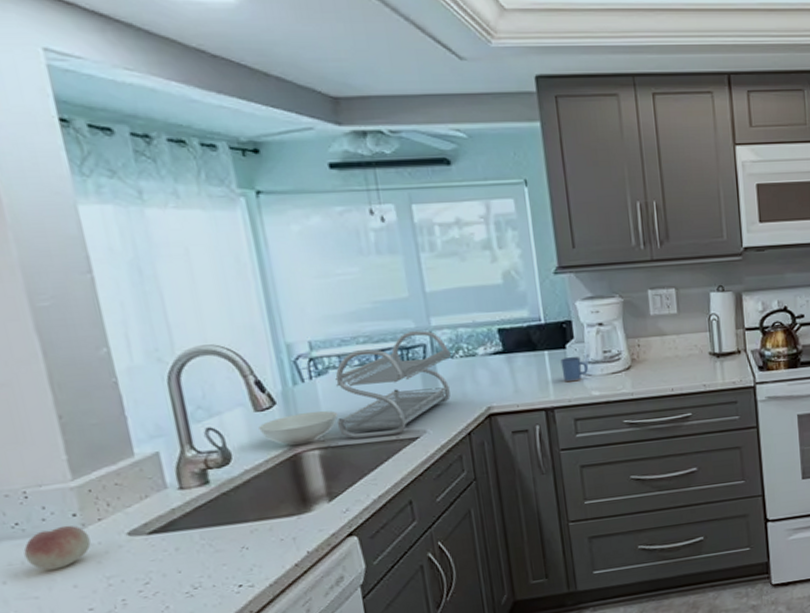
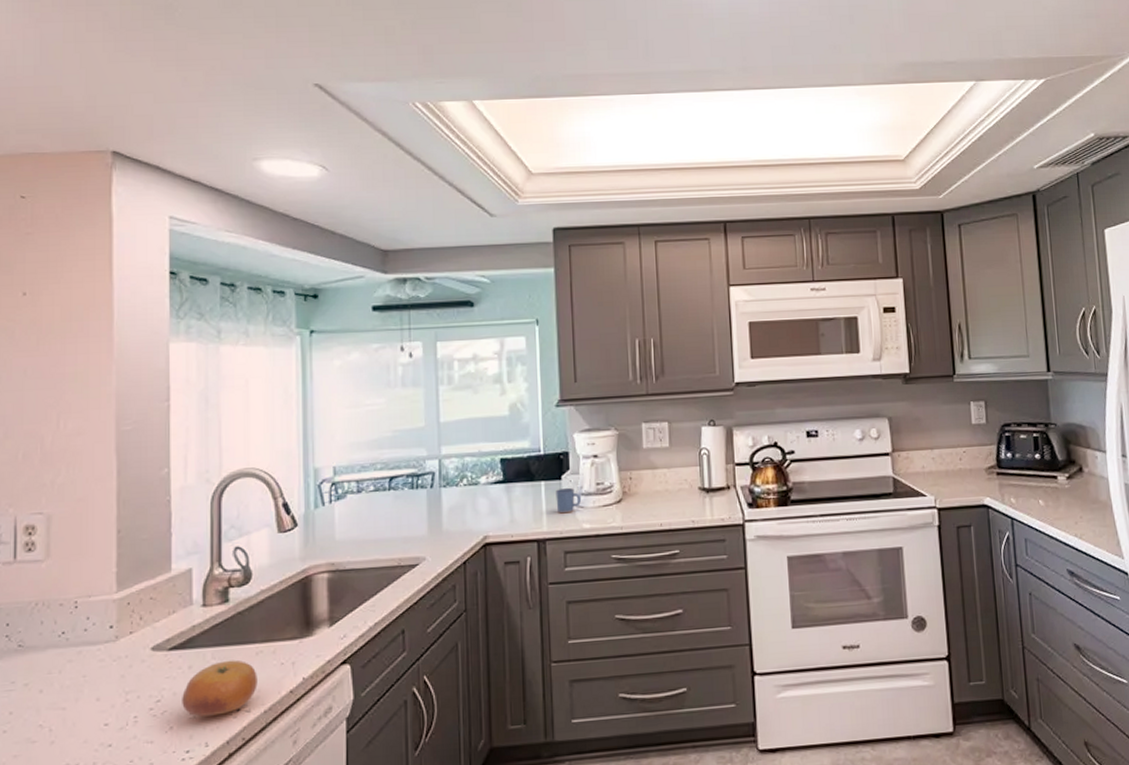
fruit: present [23,525,91,571] -> none [63,636,119,681]
fruit: none [173,539,258,595] -> present [182,660,257,717]
bowl: present [258,411,339,446] -> none [279,534,350,568]
dish rack: present [335,330,451,439] -> none [347,459,456,563]

